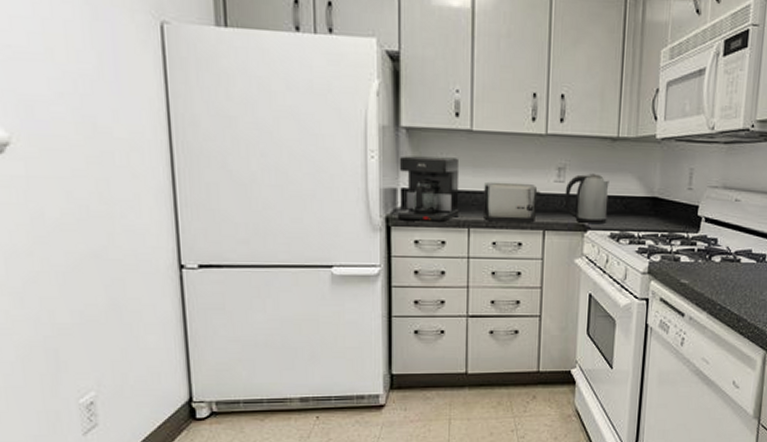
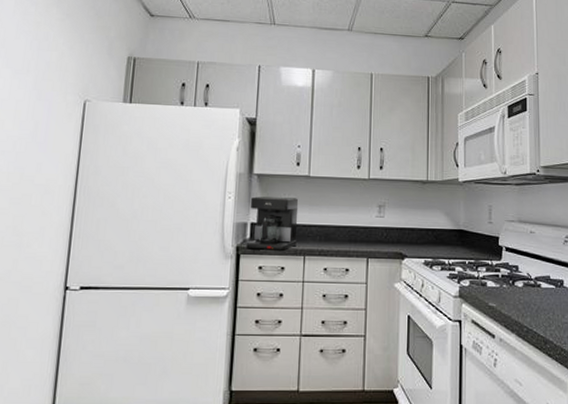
toaster: present [482,181,541,224] -> none [316,217,365,253]
kettle: present [564,173,609,225] -> none [384,210,422,253]

